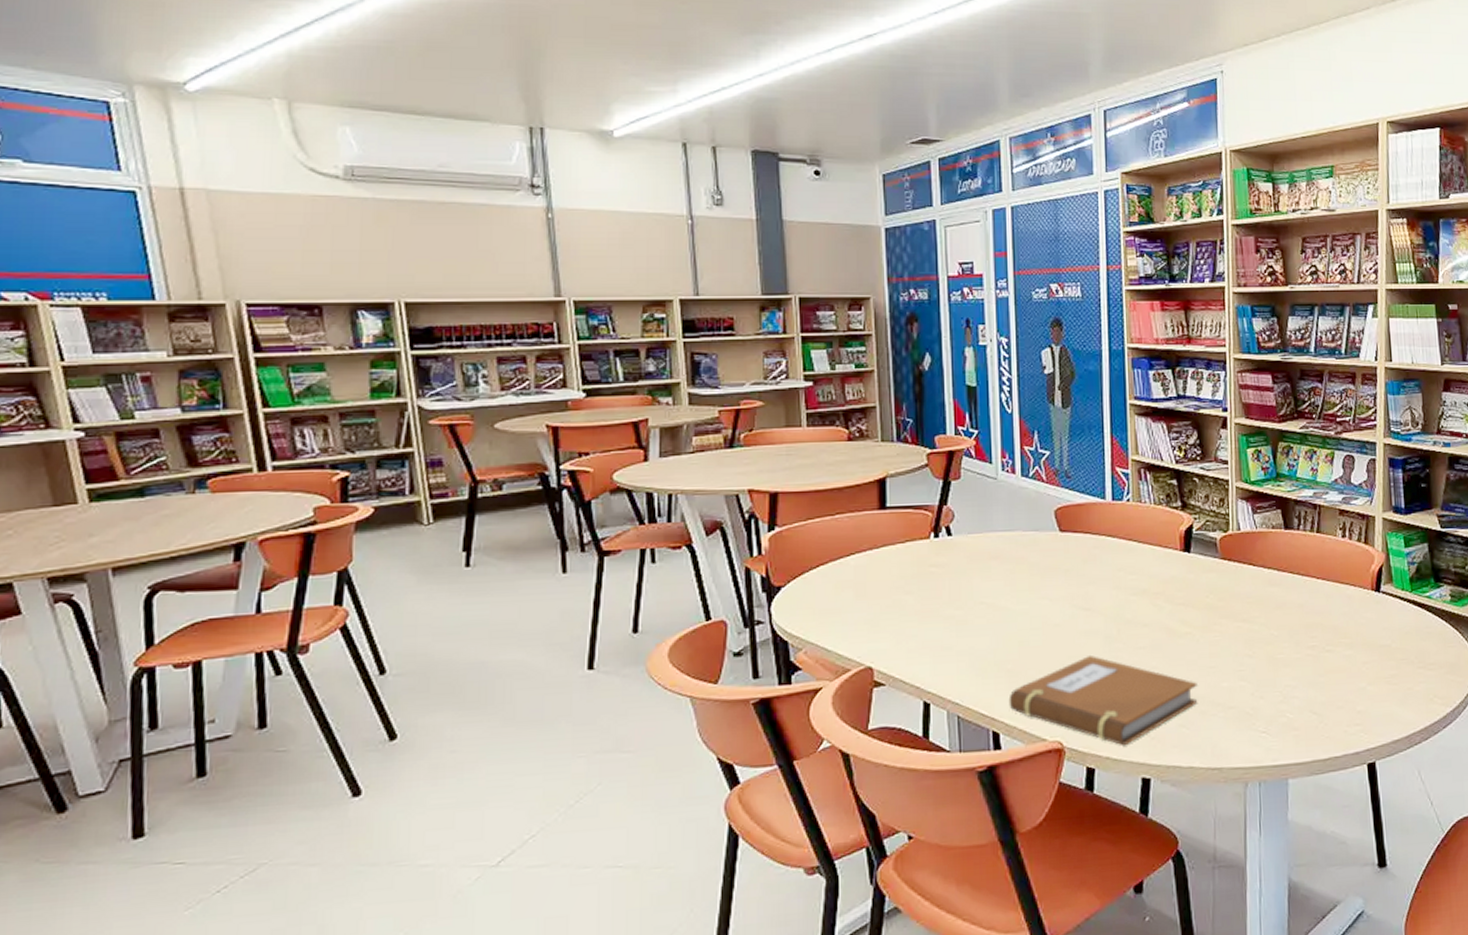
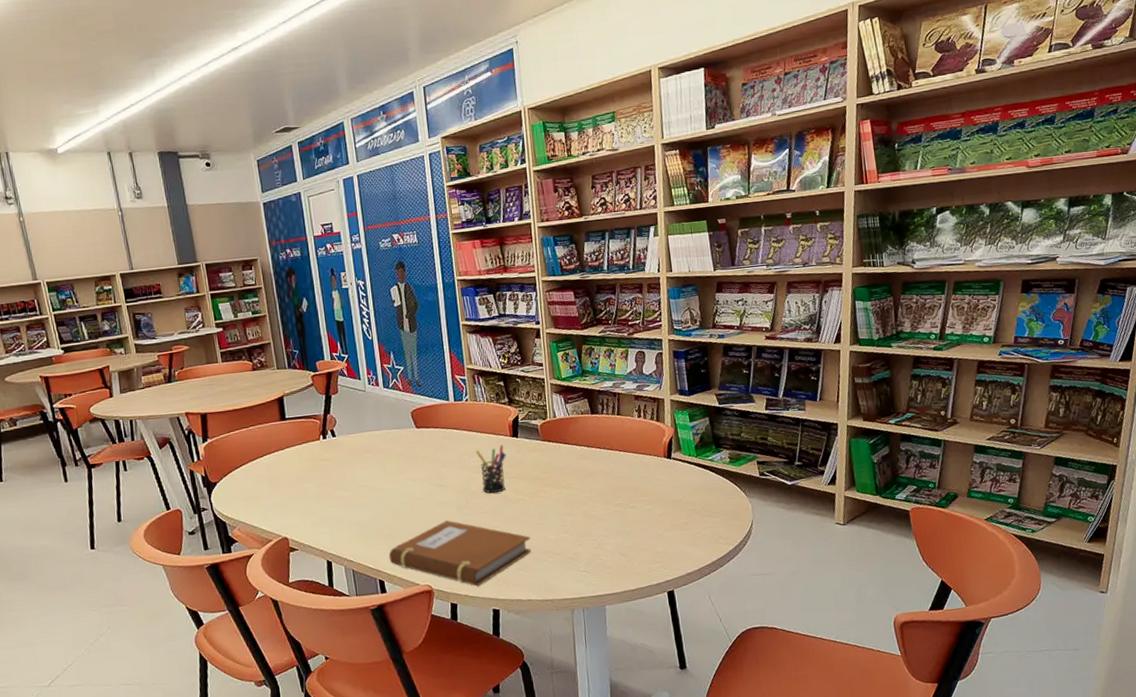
pen holder: none [1134,561,1174,623] -> present [475,445,506,494]

